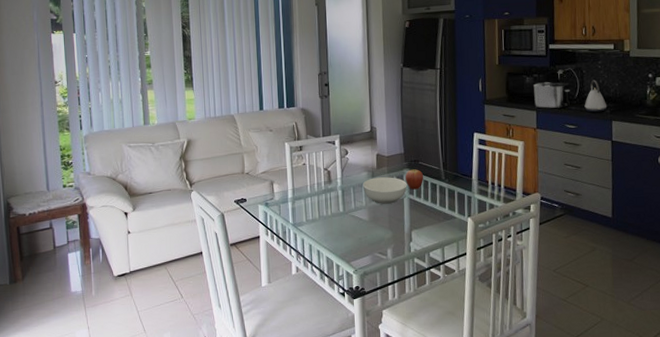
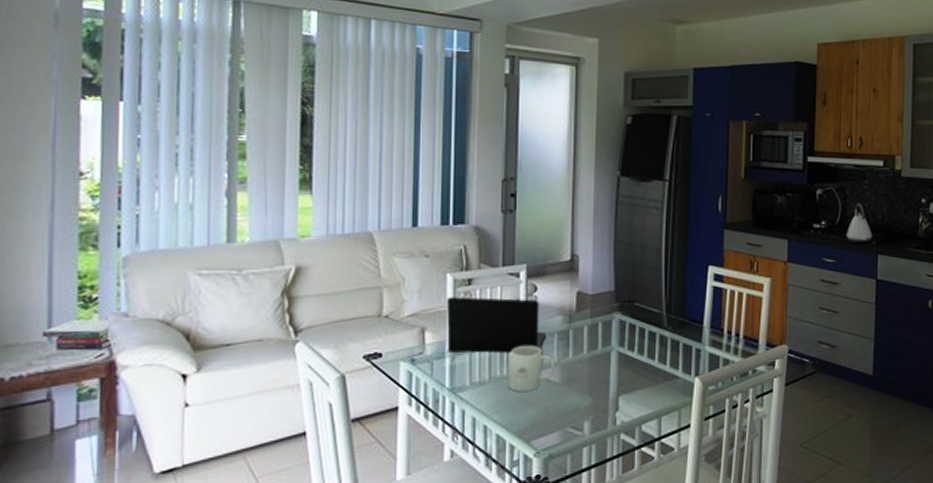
books: none [43,176,85,197] -> present [42,319,115,351]
laptop: none [286,159,357,199] -> present [446,297,547,353]
mug: none [331,193,365,227] -> present [508,345,556,392]
bowl: present [362,177,407,205] -> none [554,323,617,361]
fruit: present [406,168,424,190] -> none [615,311,640,340]
toaster: present [532,82,571,110] -> none [785,204,830,239]

